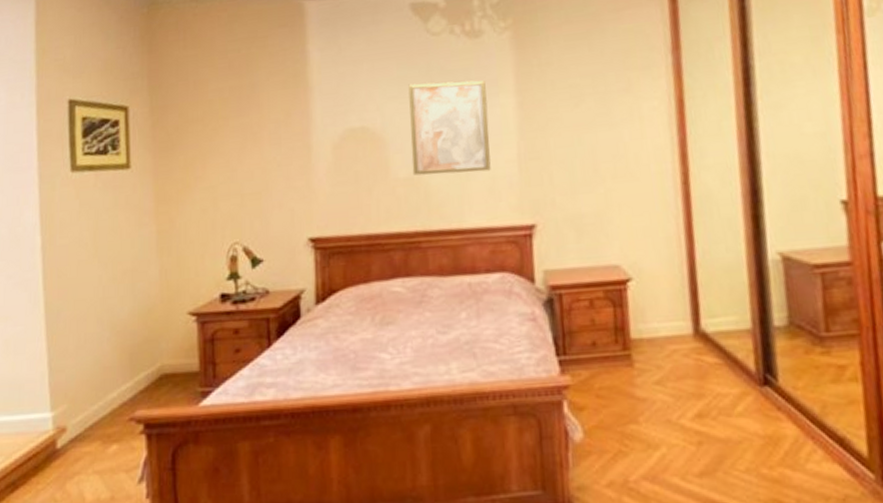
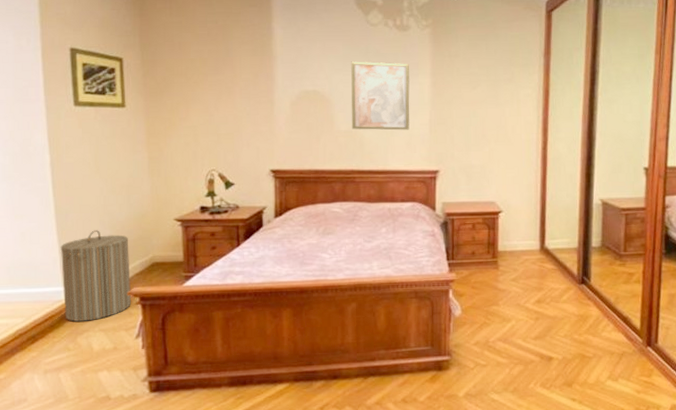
laundry hamper: none [49,332,134,461] -> present [60,230,132,322]

